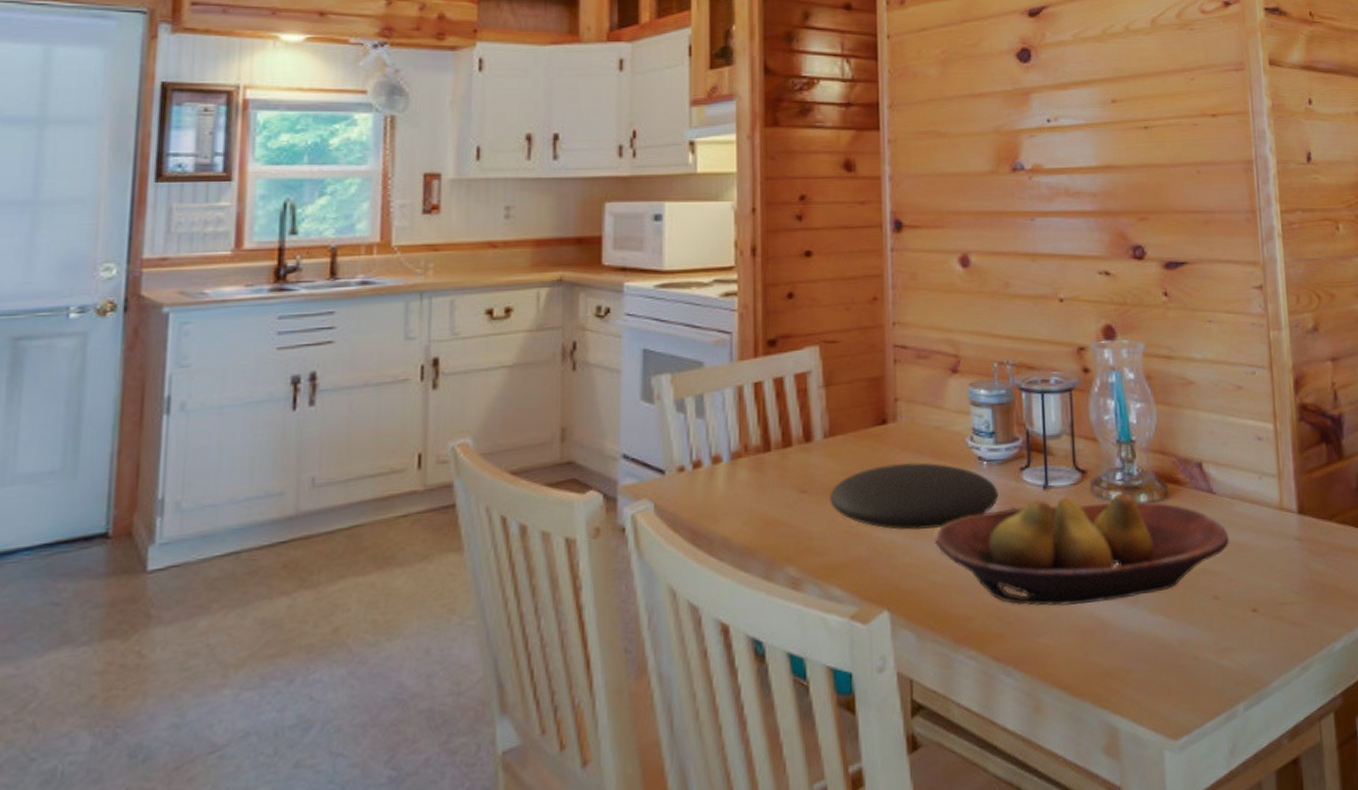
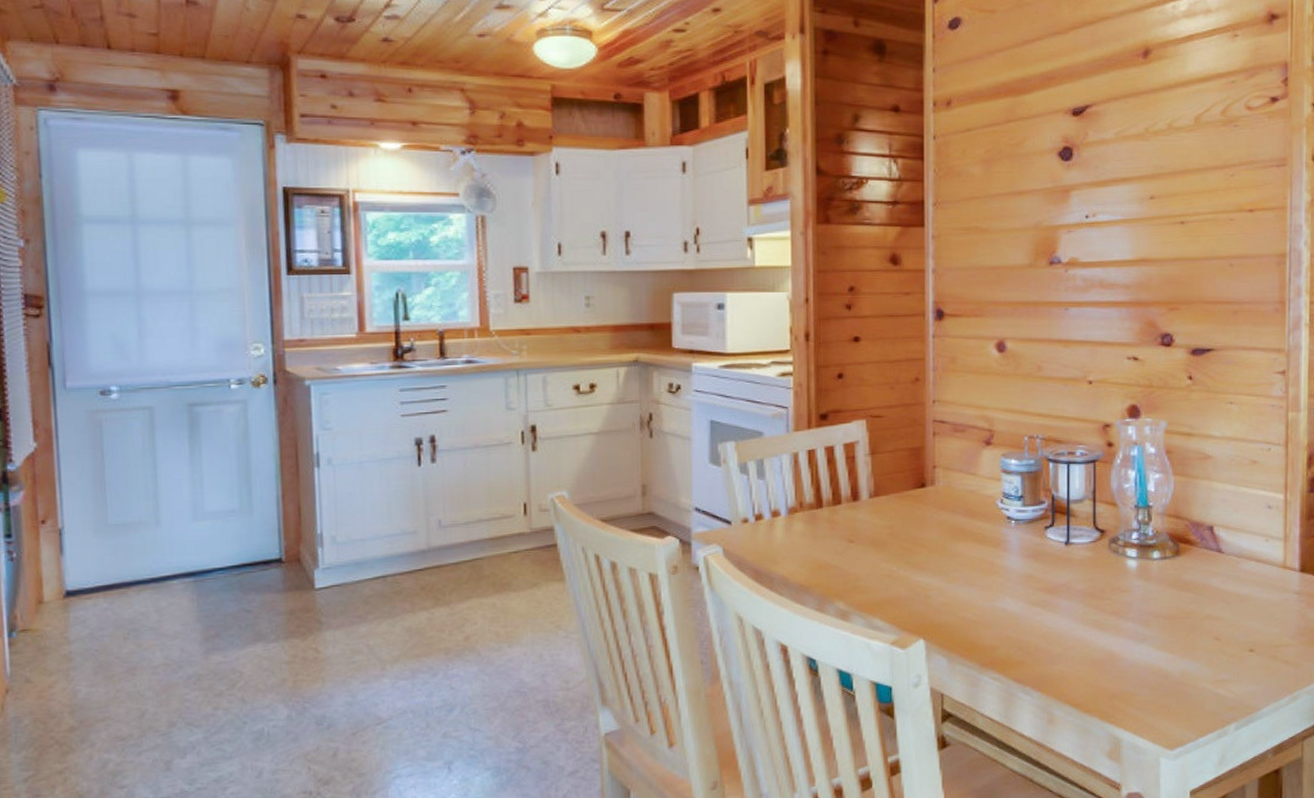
plate: present [830,462,999,531] -> none [874,519,1024,576]
fruit bowl: present [934,492,1229,606] -> none [965,549,1233,641]

